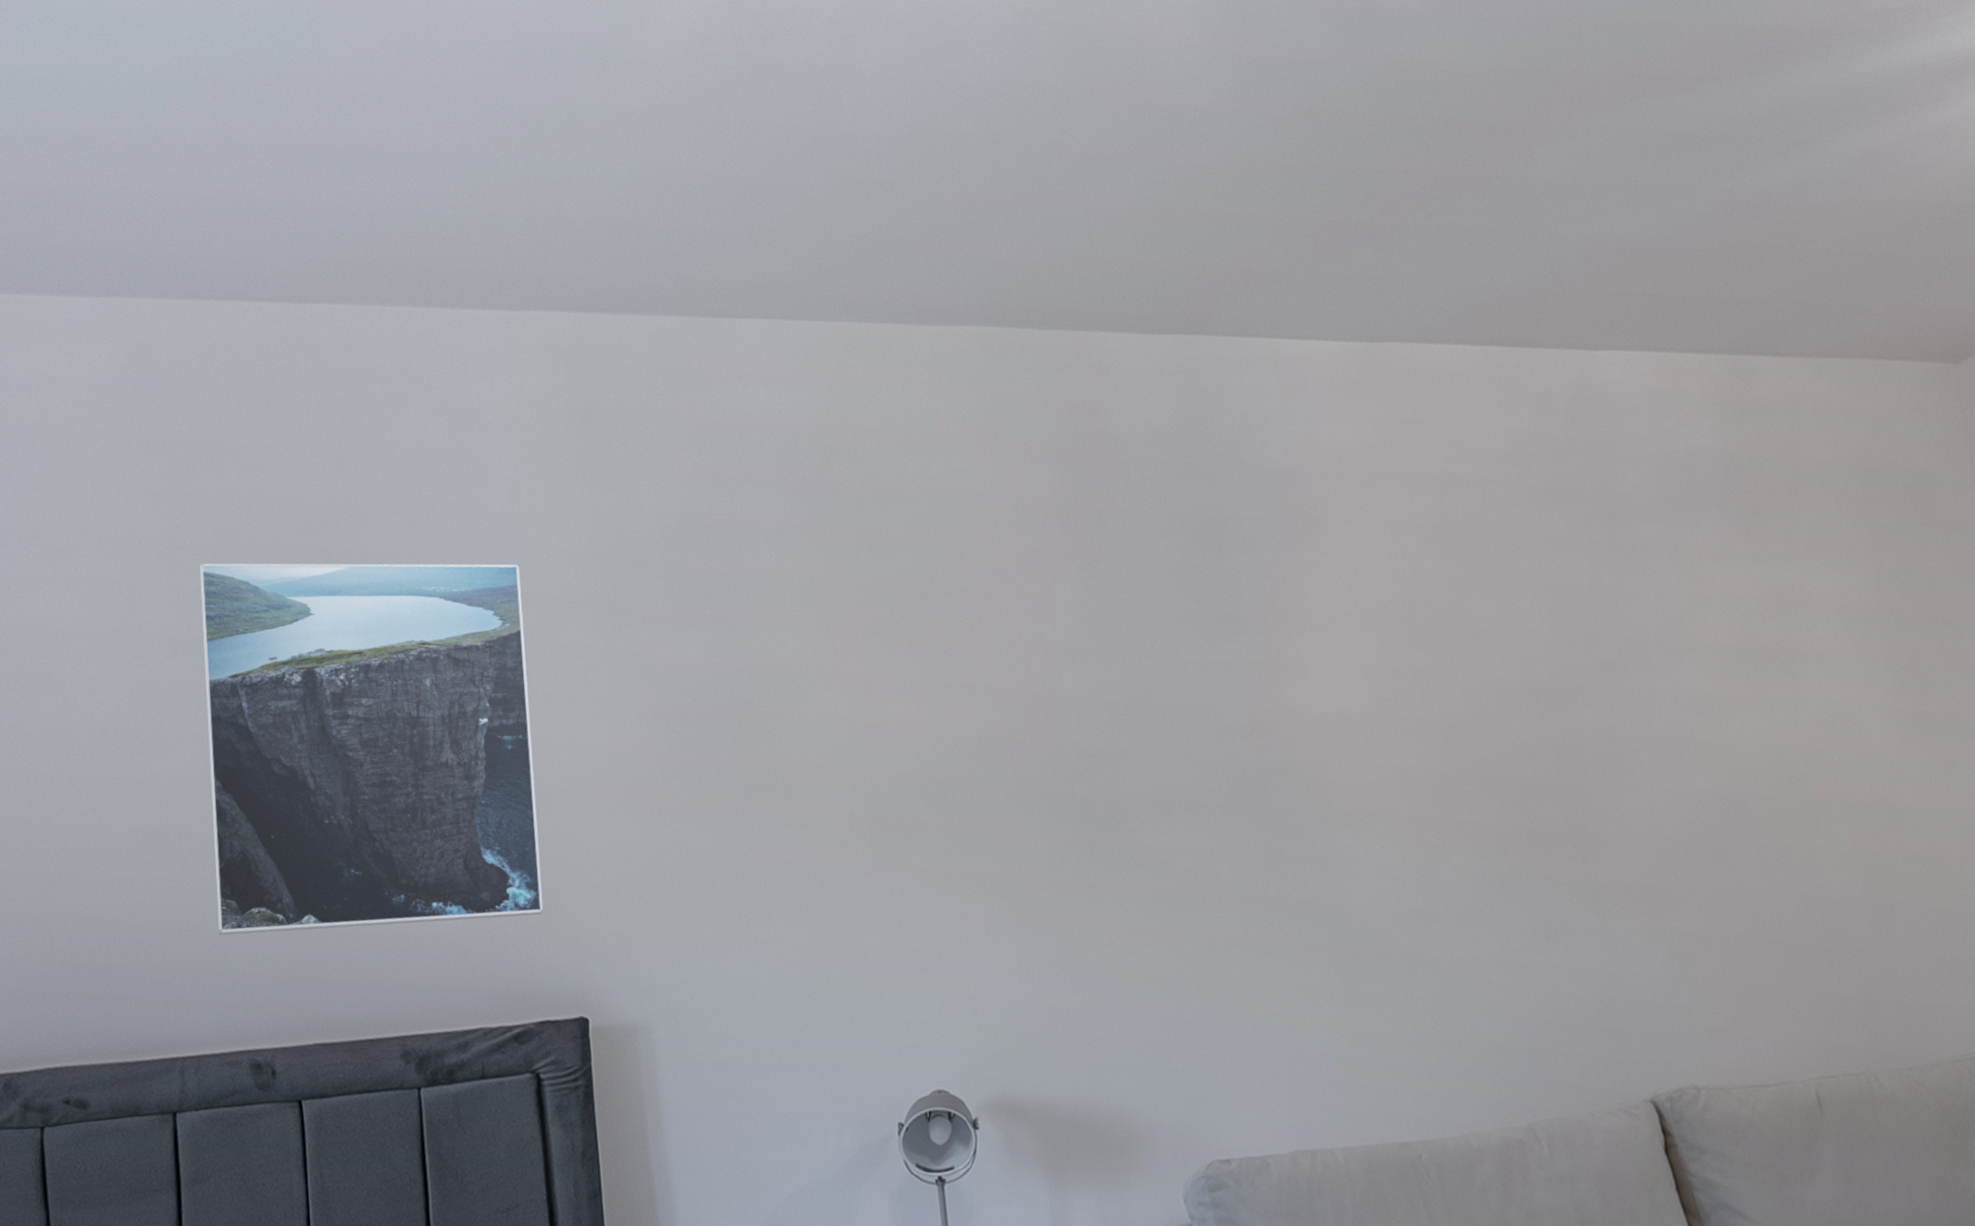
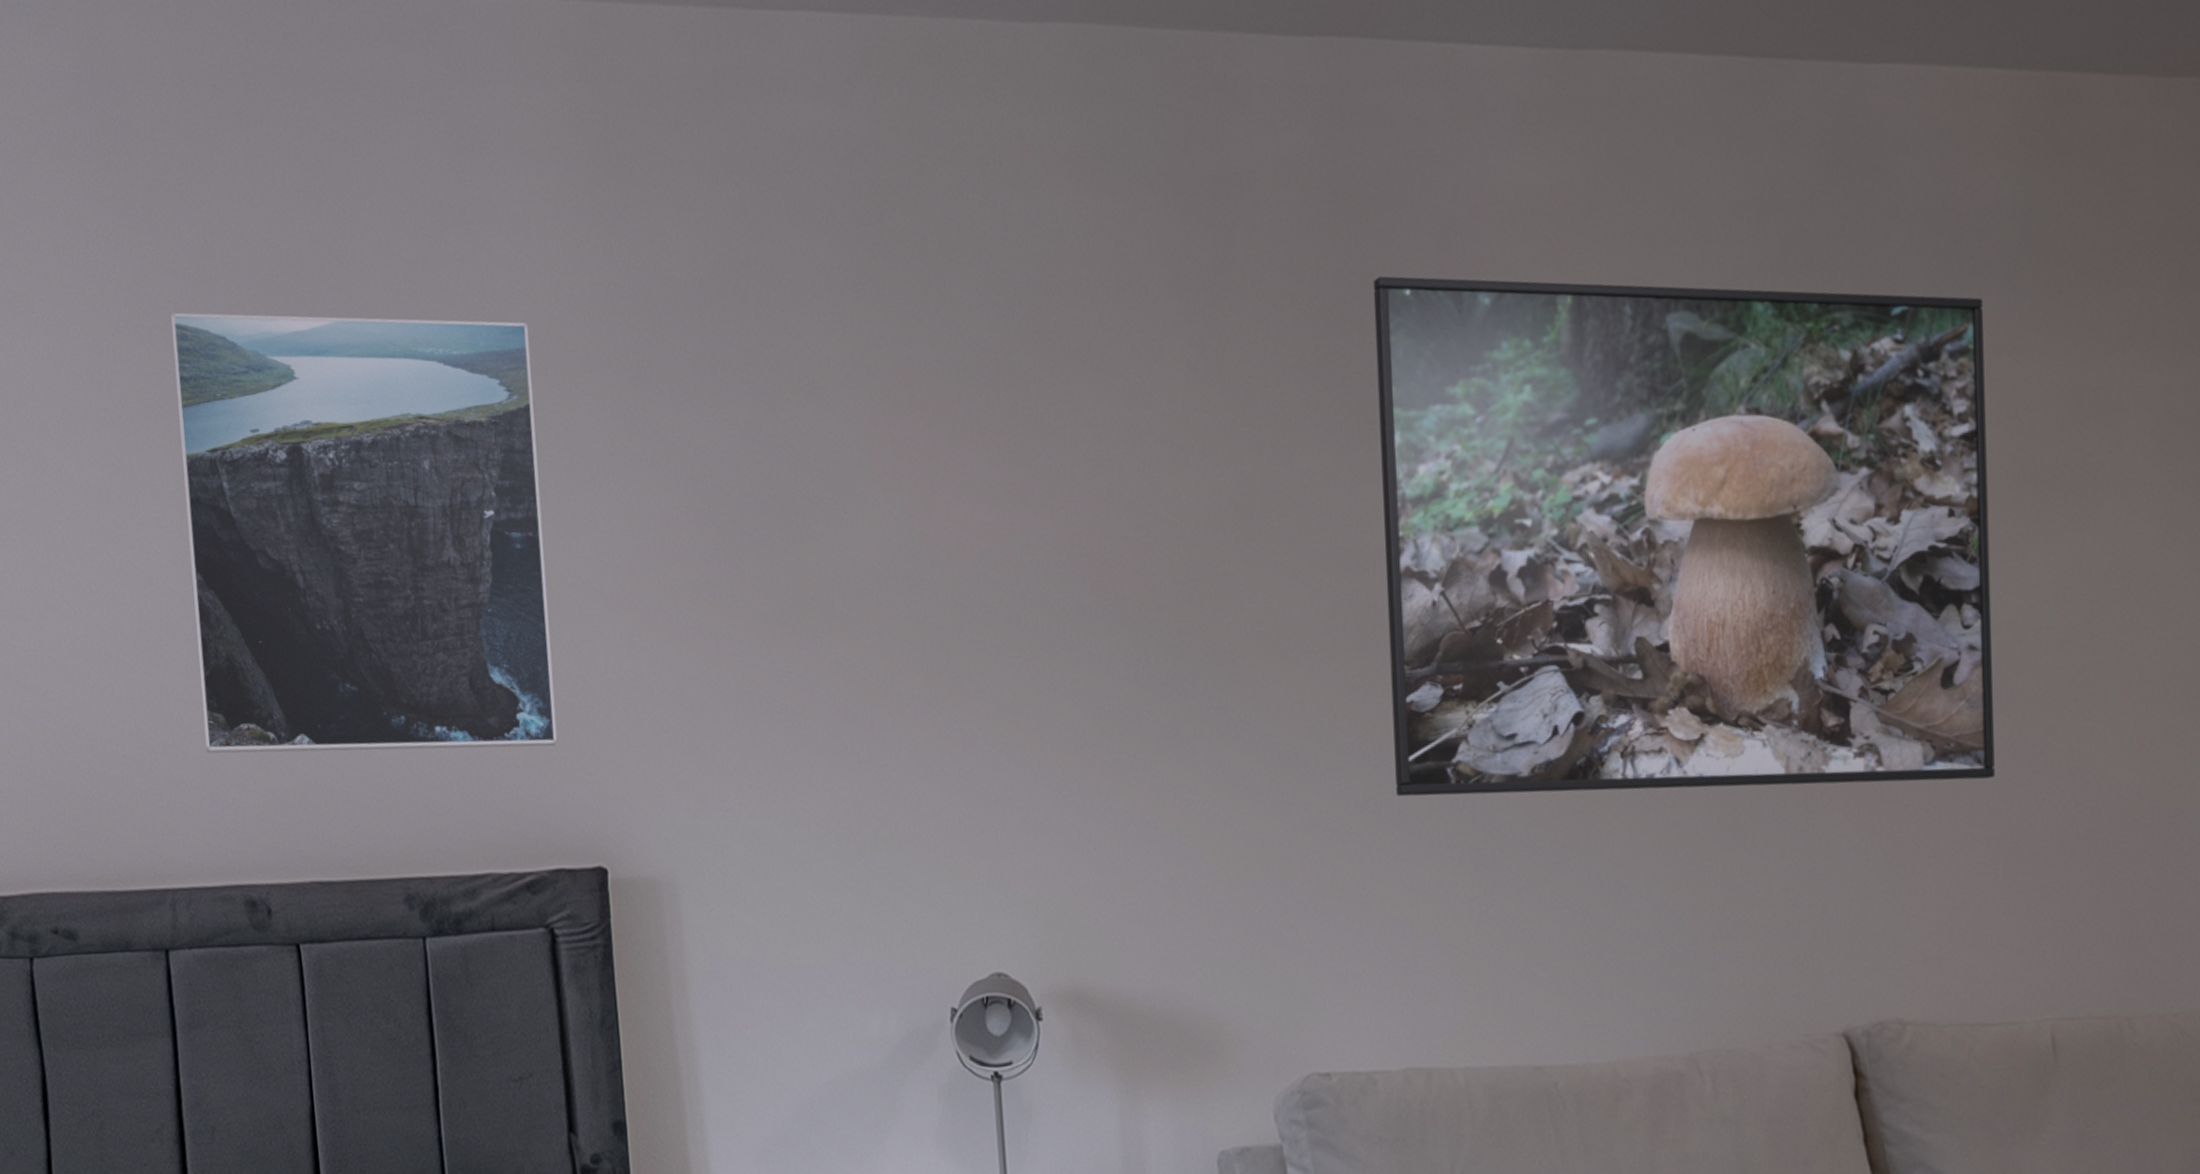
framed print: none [1226,513,1749,924] -> present [1372,276,1995,797]

